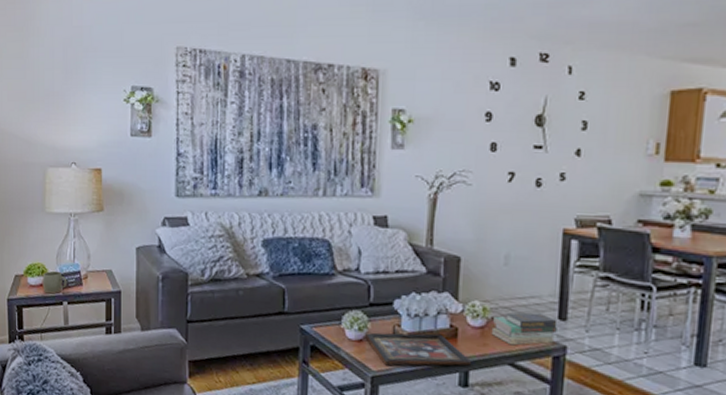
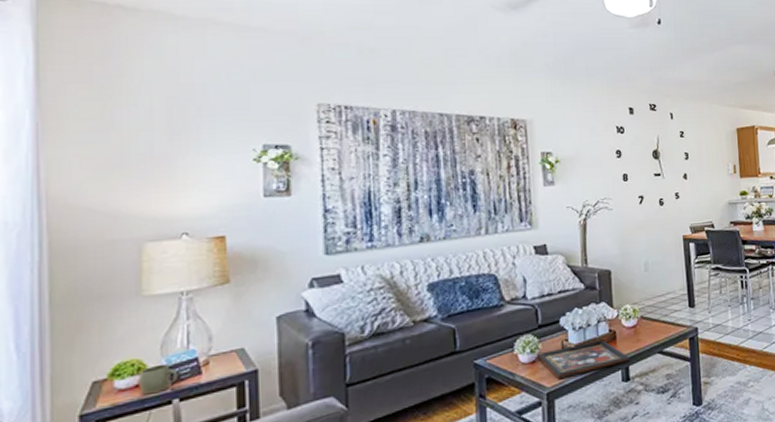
books: present [491,312,558,346] -> none [642,305,689,337]

